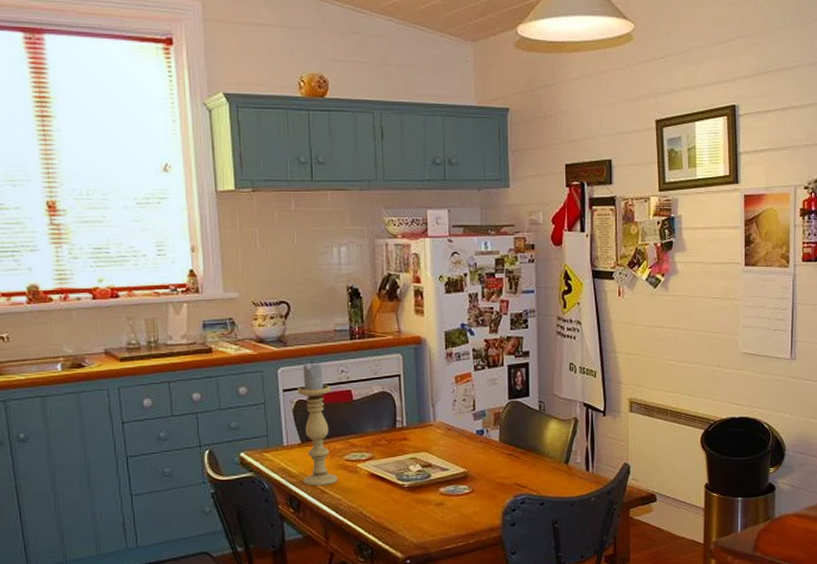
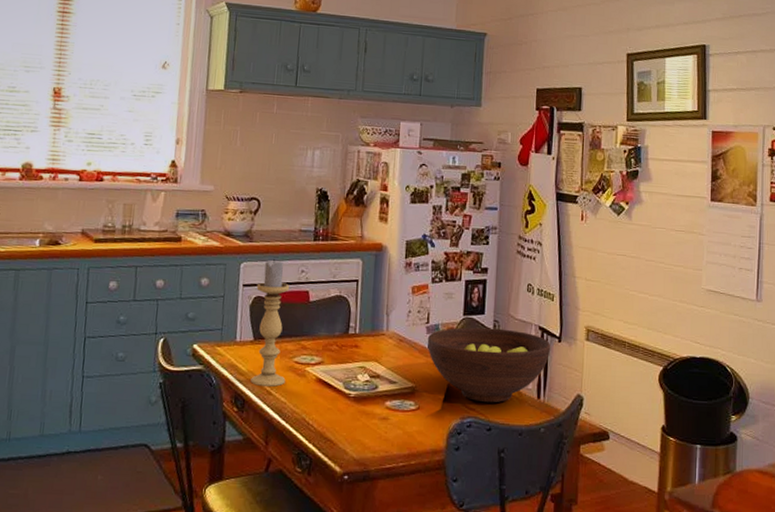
fruit bowl: none [475,408,596,480] -> present [427,327,551,403]

